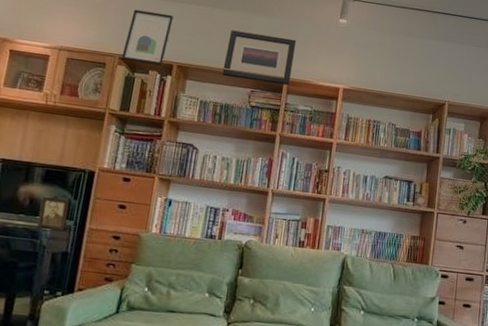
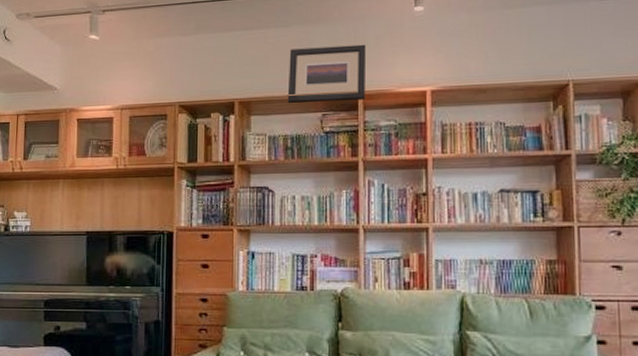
photo frame: present [37,194,70,232] -> none [126,261,156,299]
picture frame: present [121,9,175,65] -> none [181,47,228,107]

